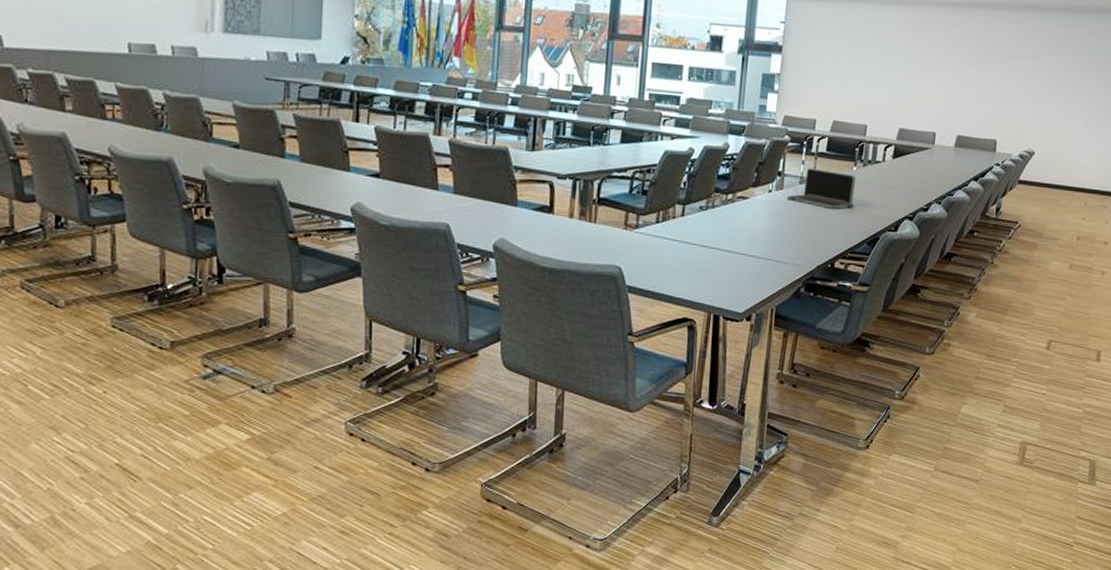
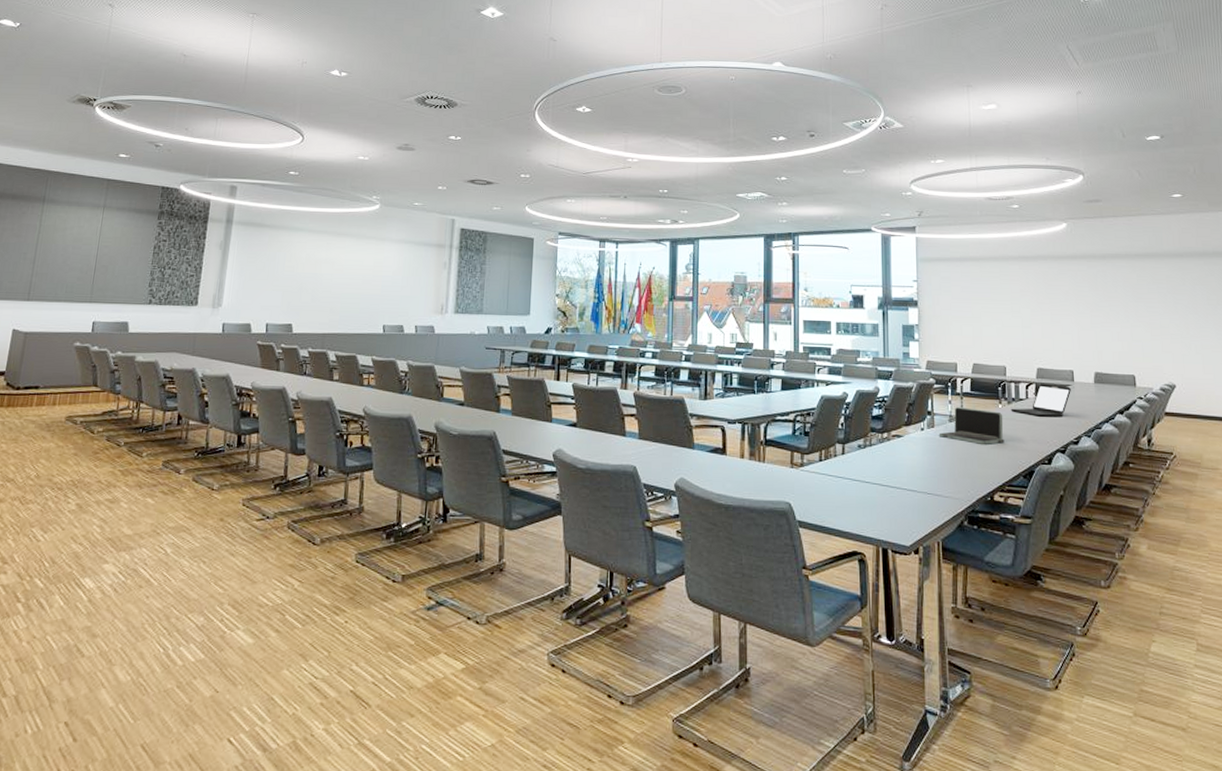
laptop: none [865,145,930,183] -> present [1010,384,1071,418]

